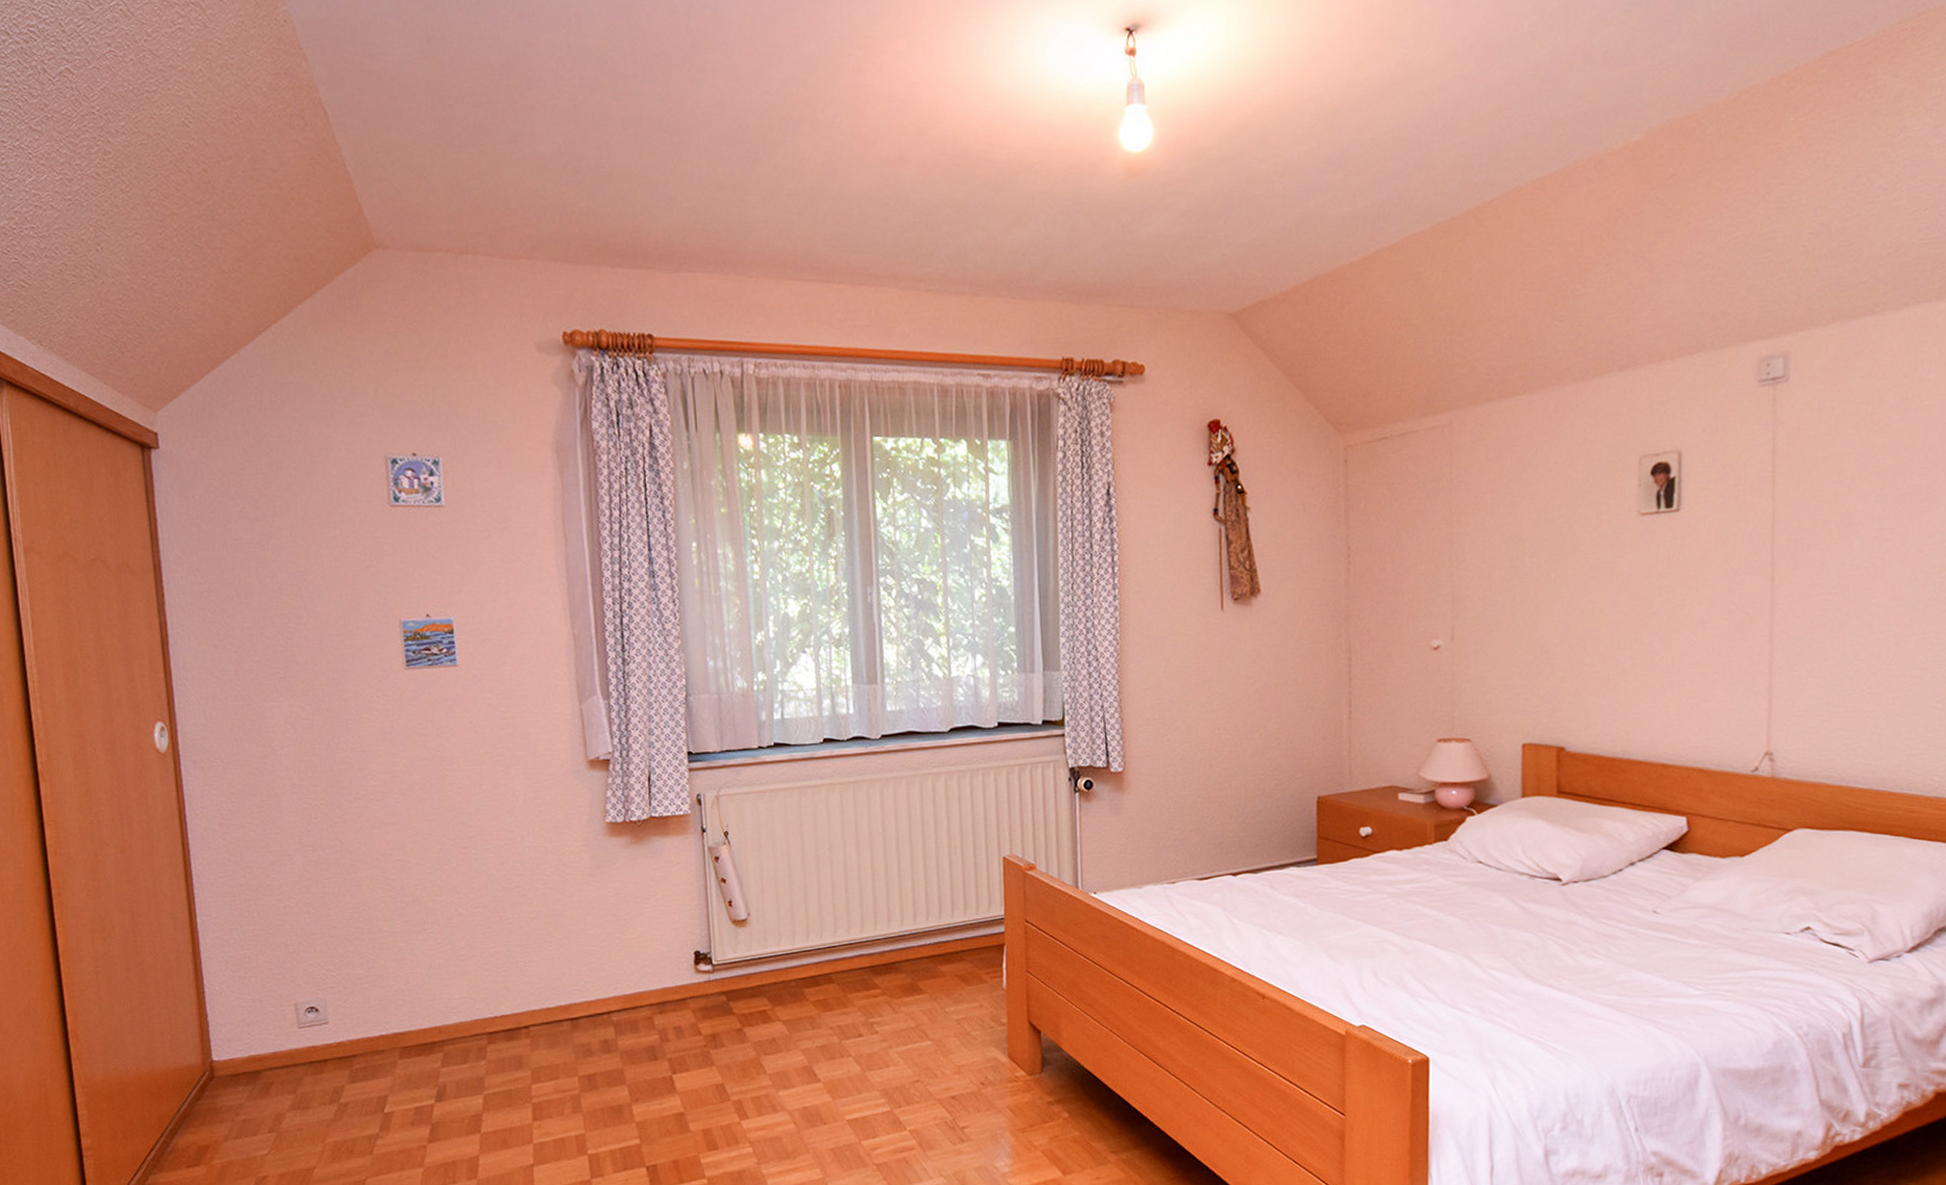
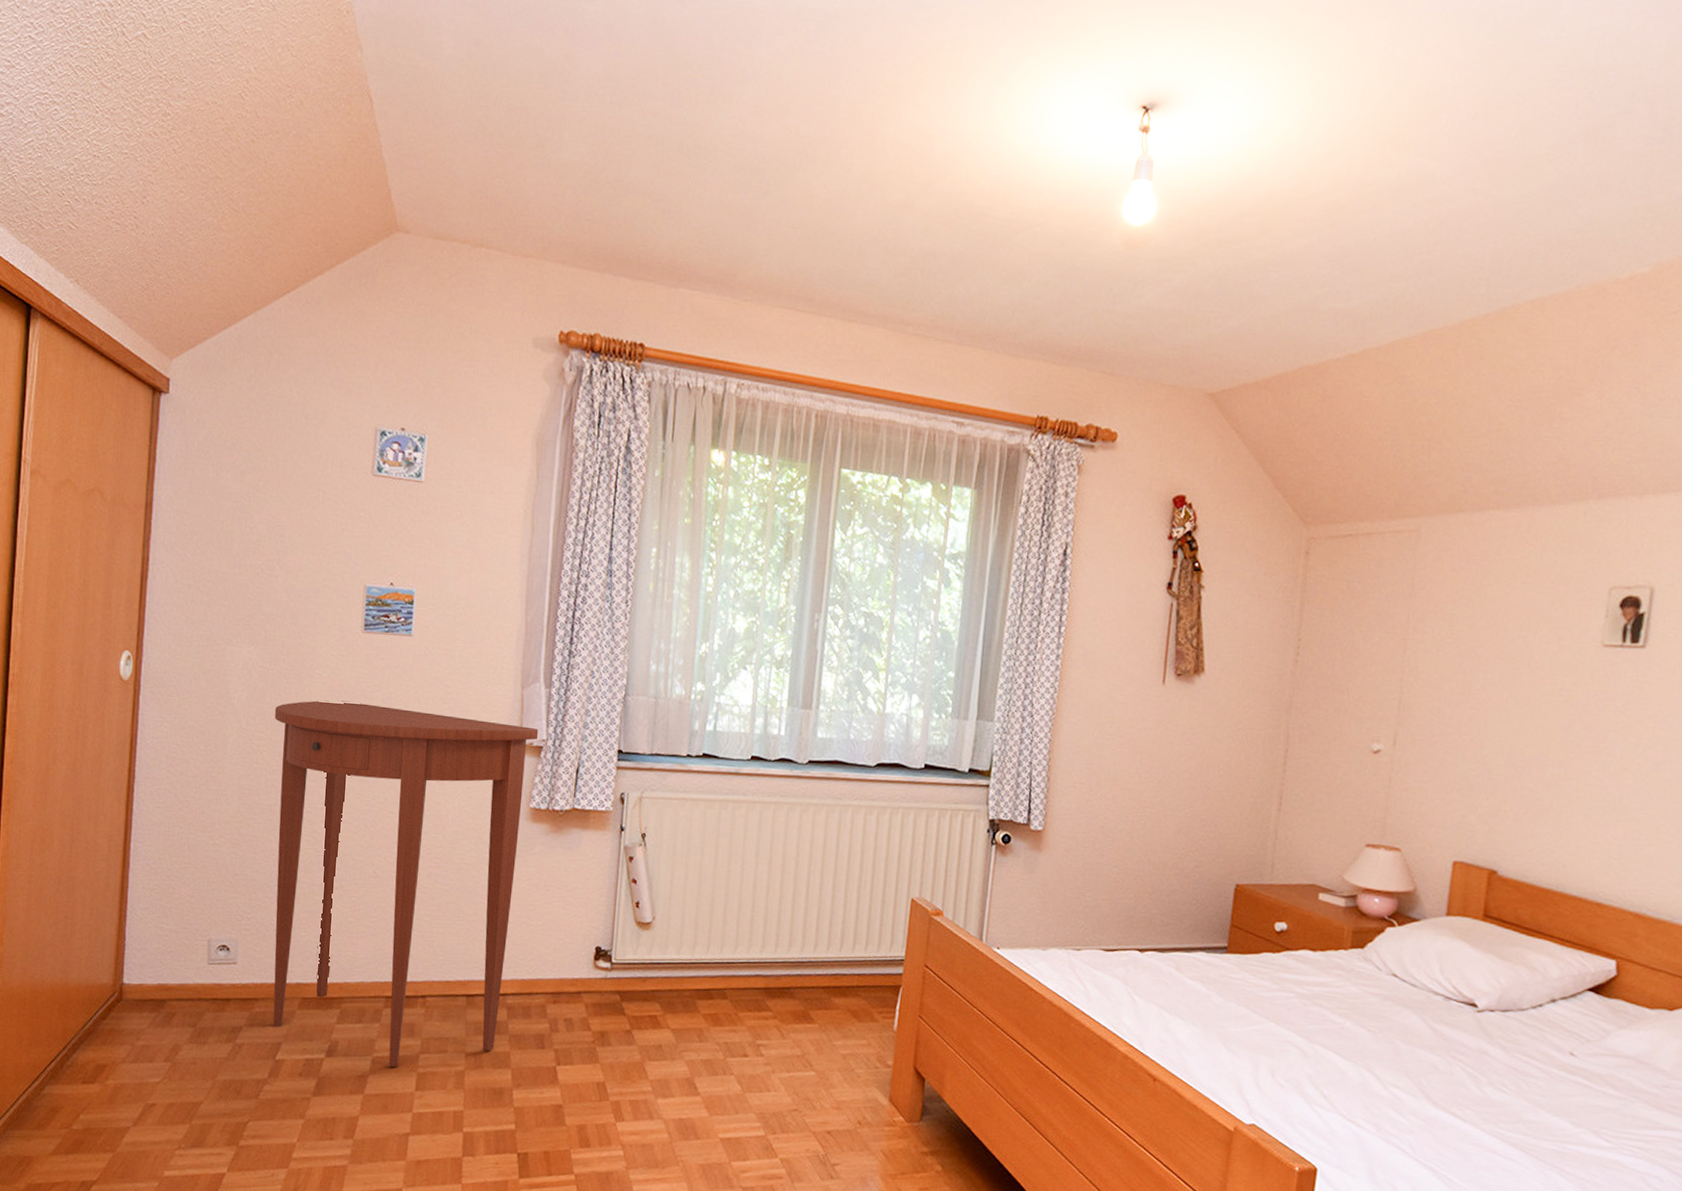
console table: none [325,741,607,1102] -> present [272,700,539,1068]

